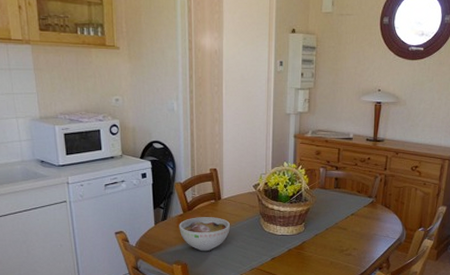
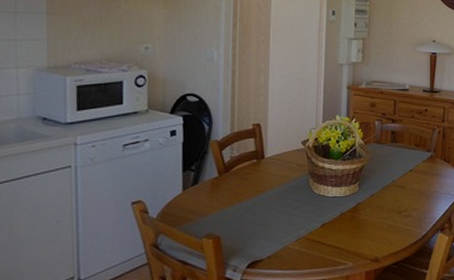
bowl: present [179,217,230,252] -> none [212,179,274,221]

